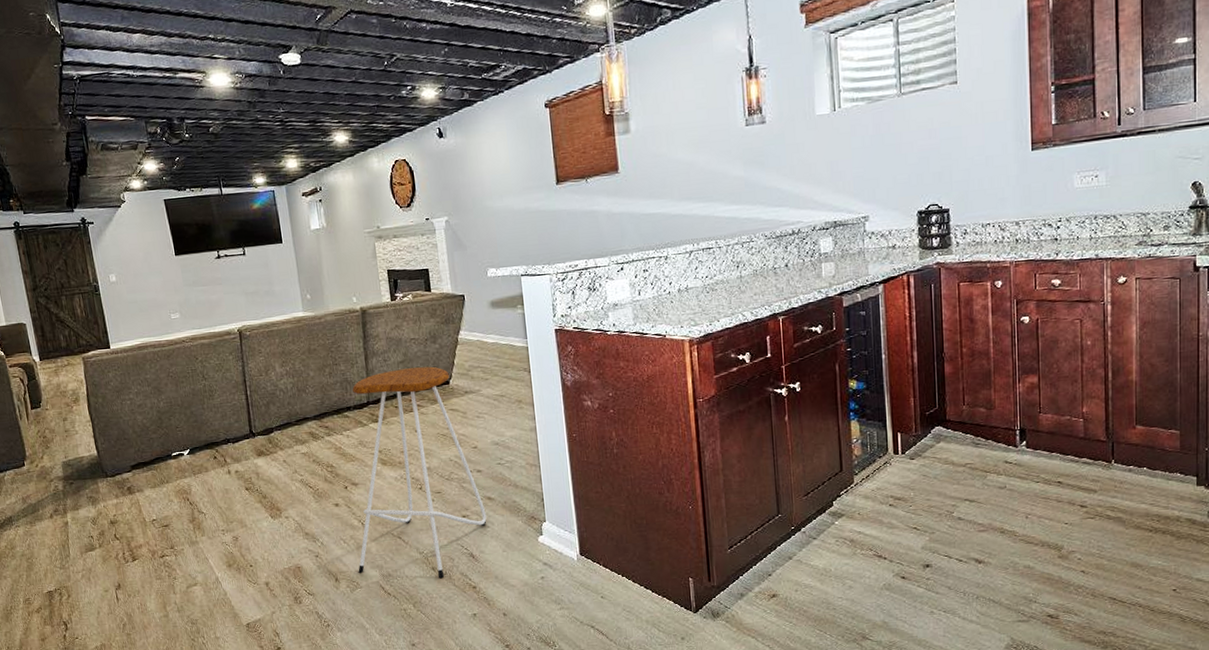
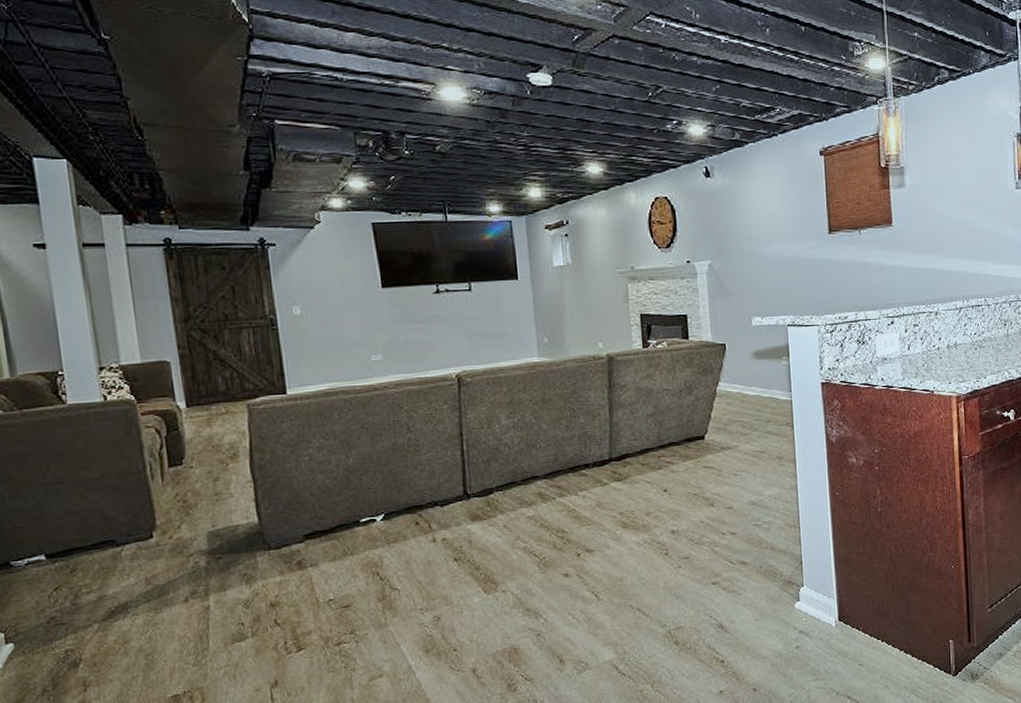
bar stool: present [352,366,487,579] -> none [588,420,740,654]

